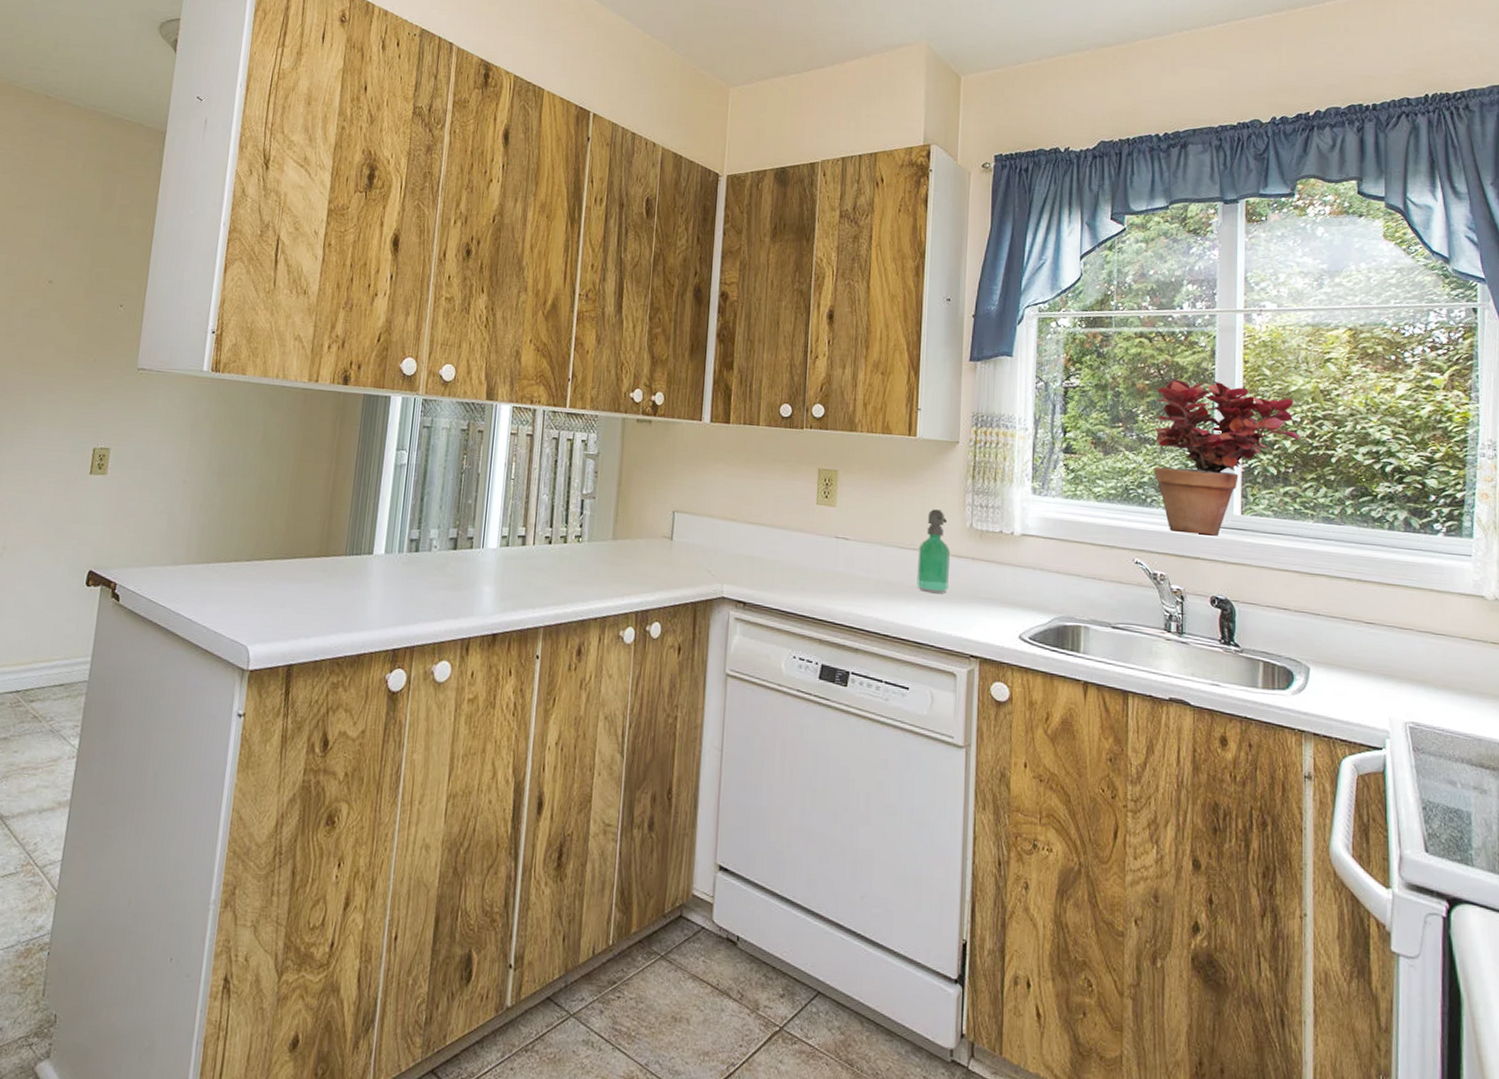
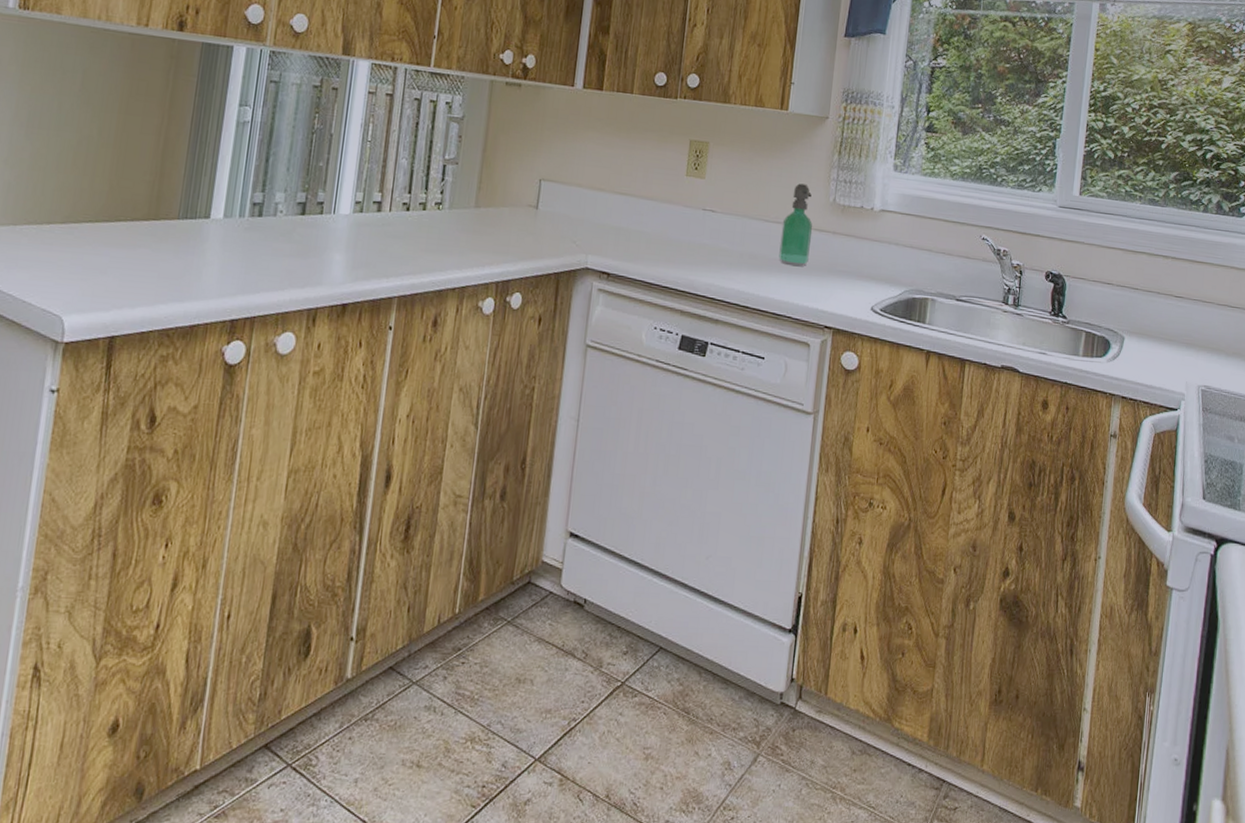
potted plant: present [1154,378,1300,536] -> none [1006,63,1137,215]

